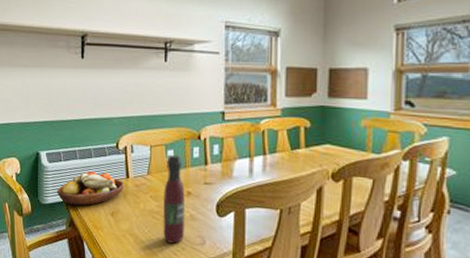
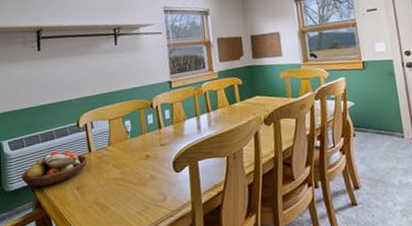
wine bottle: present [163,154,185,244] -> none [124,124,148,205]

